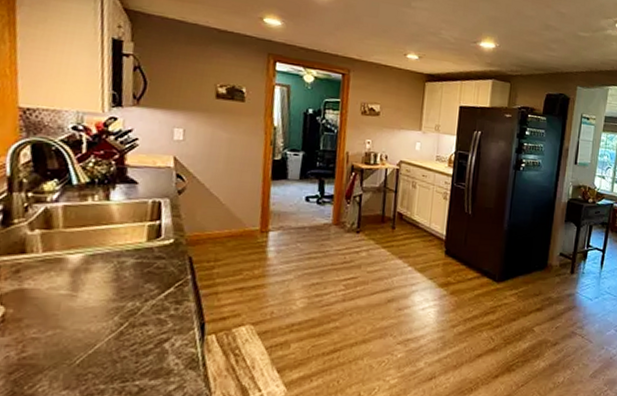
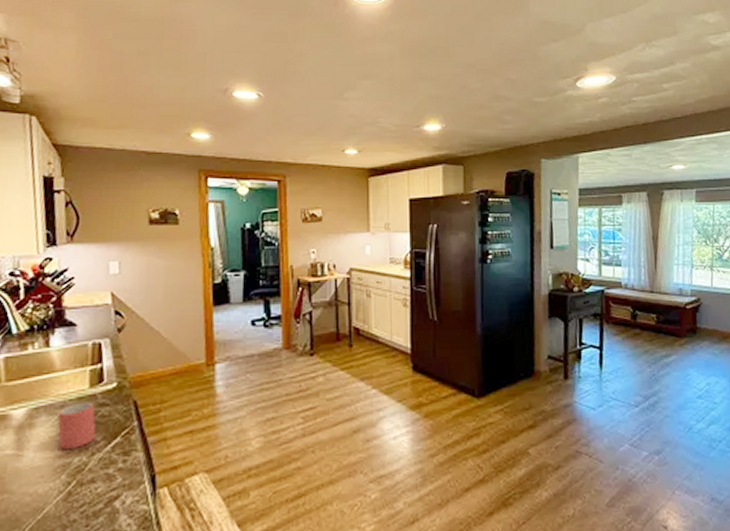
mug: none [113,253,151,295] -> present [57,402,96,450]

